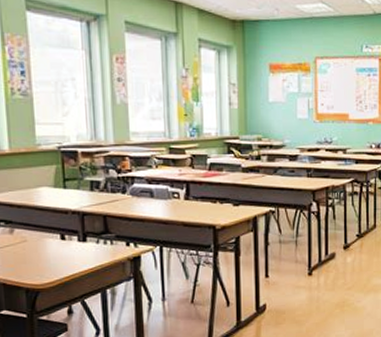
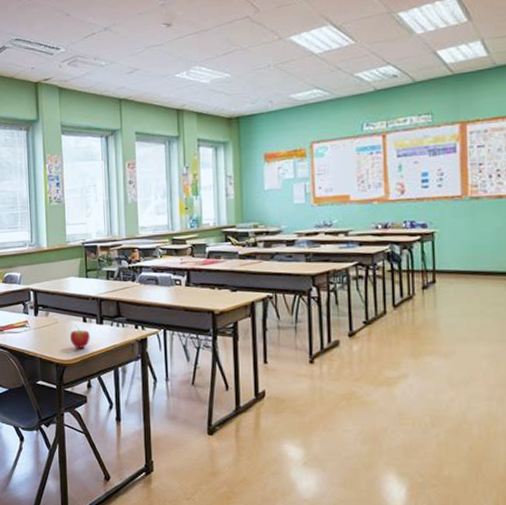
apple: none [43,244,70,270] -> present [69,326,90,348]

